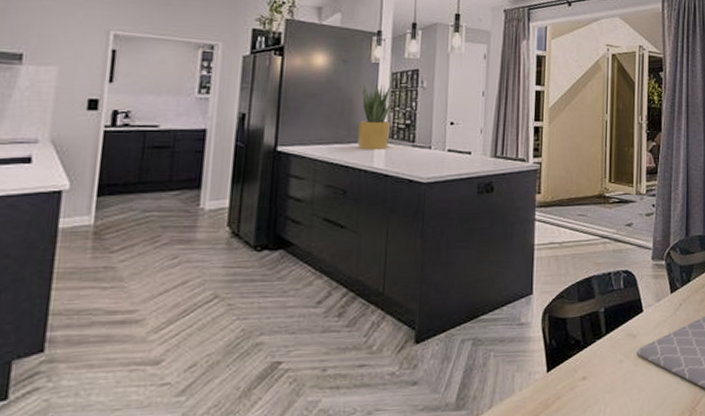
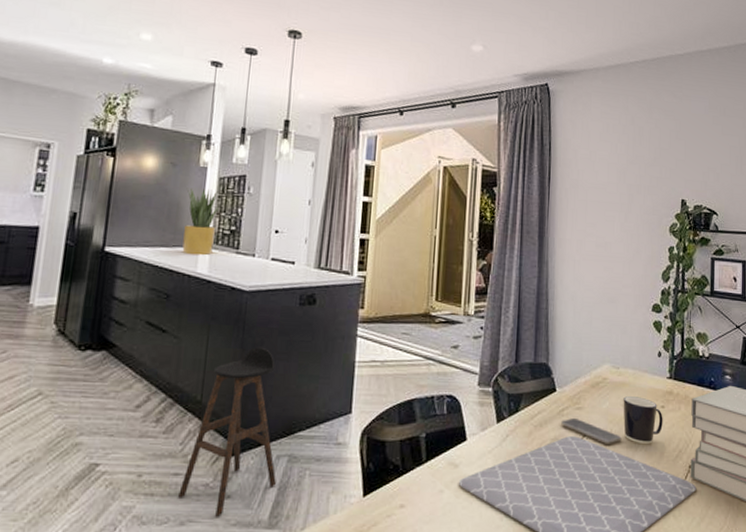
bar stool: none [364,236,462,404] -> present [178,347,276,517]

